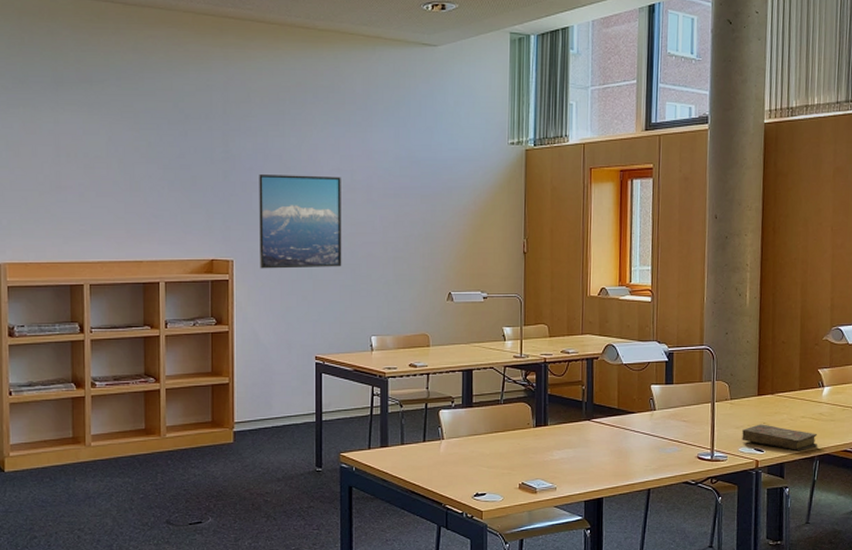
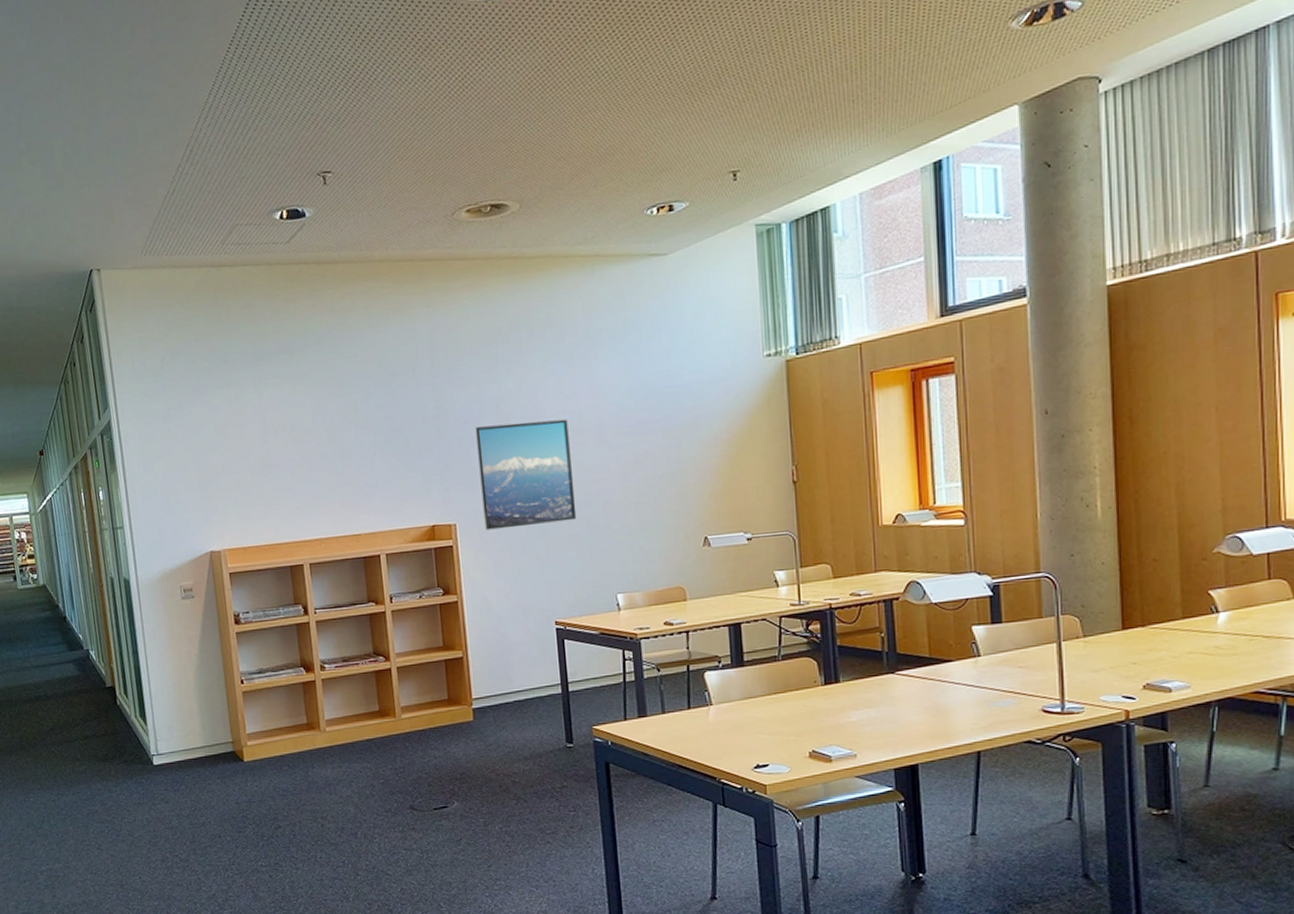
book: present [742,424,818,452] -> none [1103,664,1214,697]

